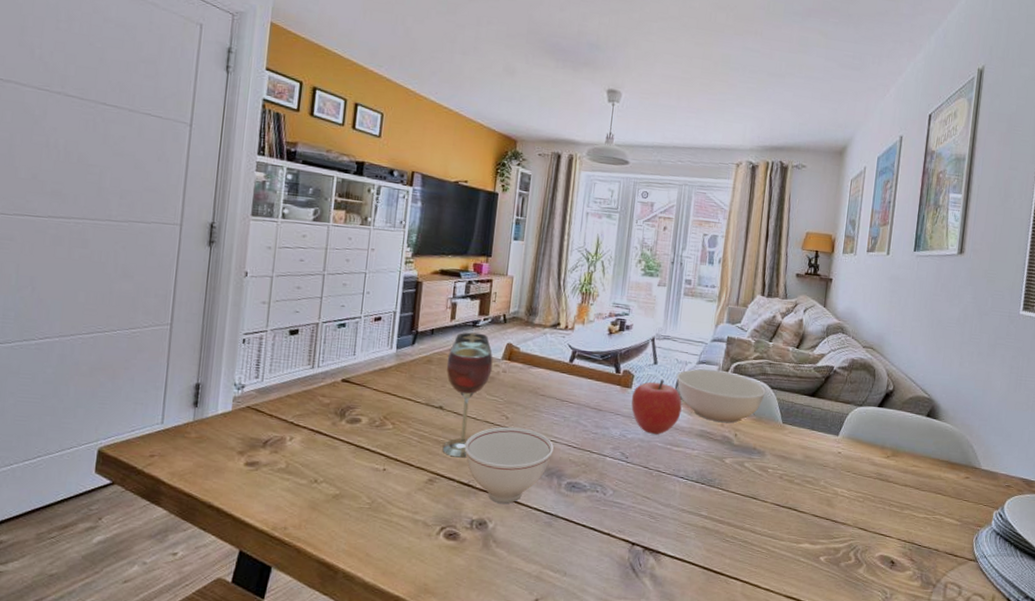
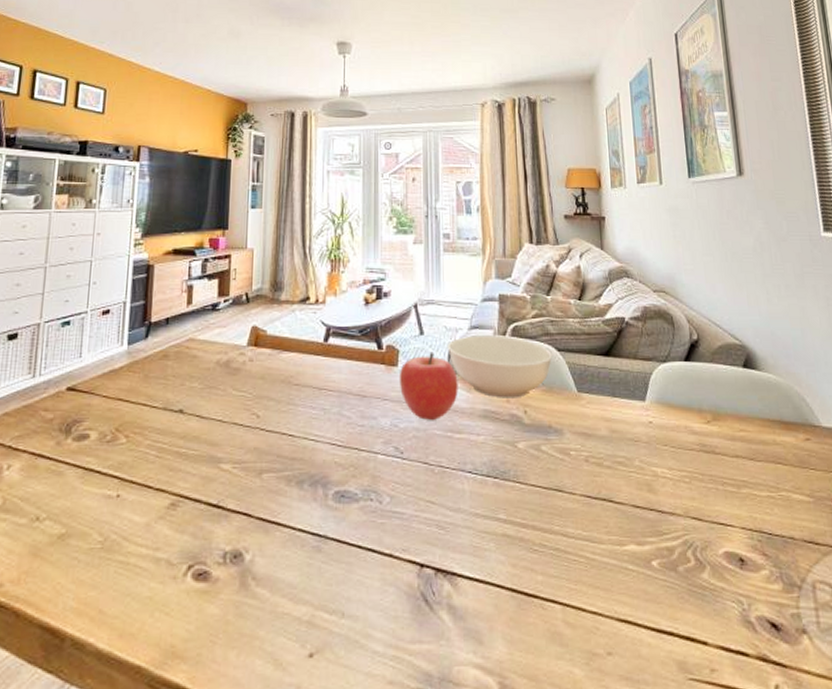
wineglass: present [442,332,493,458] -> none [185,317,237,472]
bowl: present [464,426,555,504] -> none [210,427,316,527]

